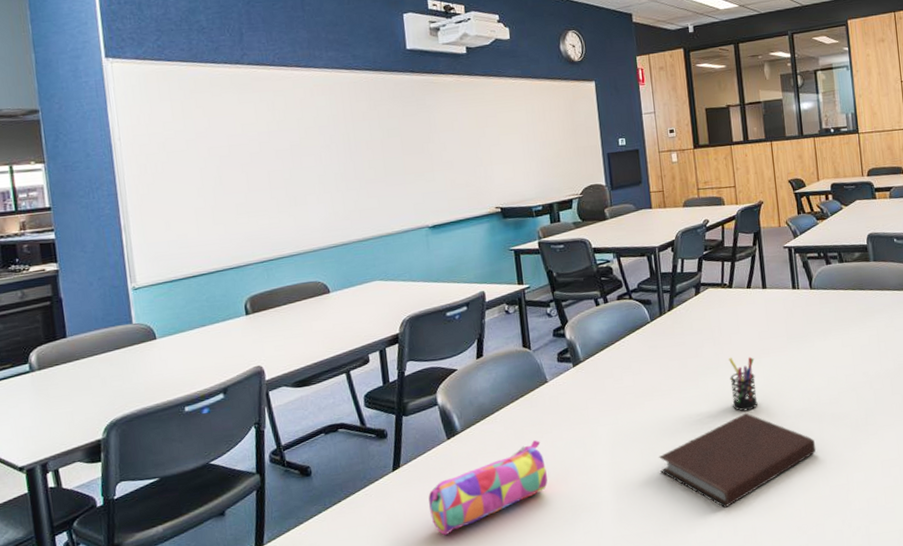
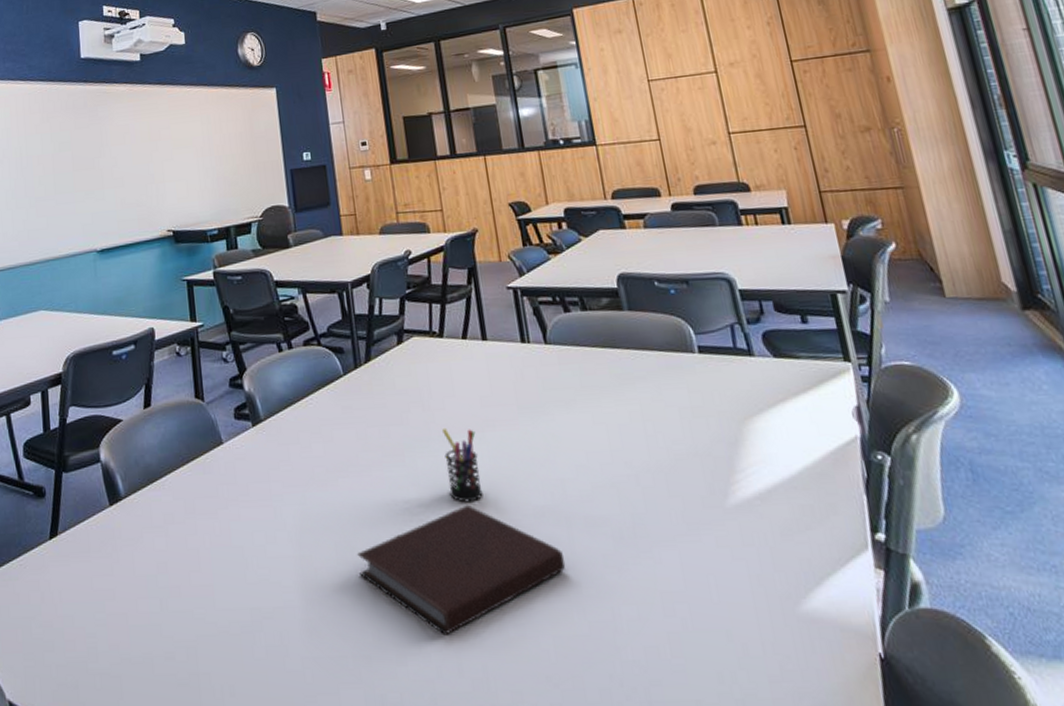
pencil case: present [428,439,548,536] -> none [87,515,223,629]

